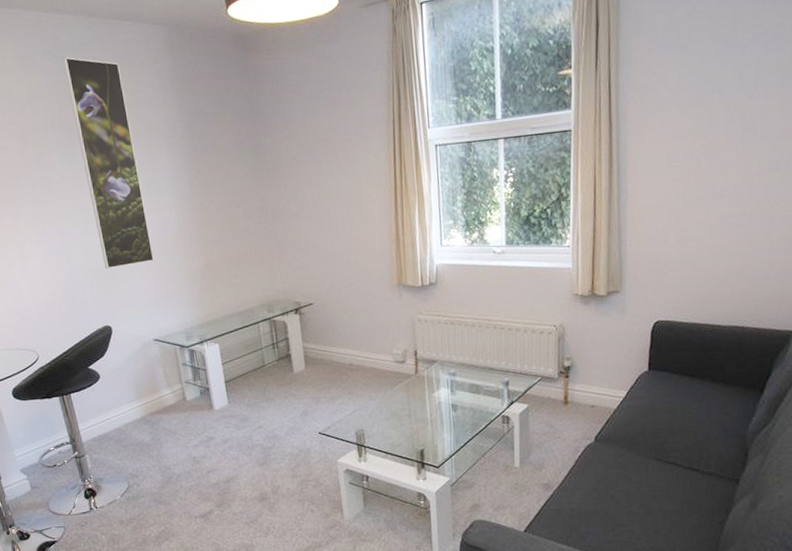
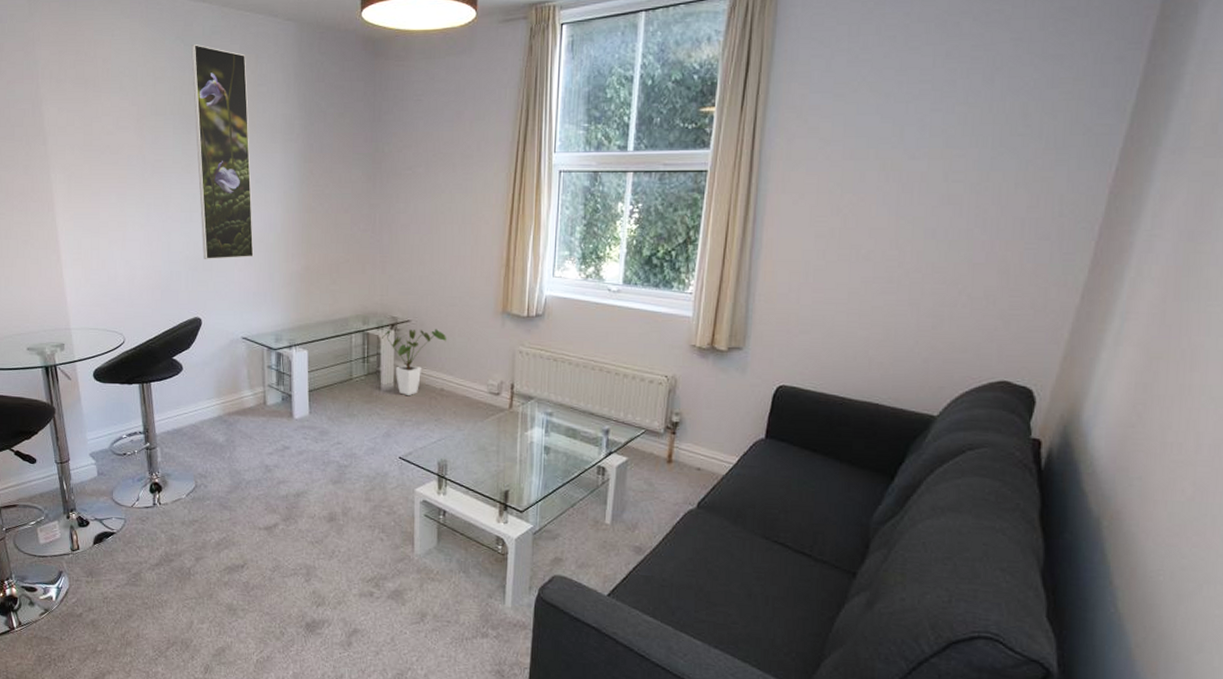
house plant: none [288,308,349,375] -> present [382,329,446,396]

